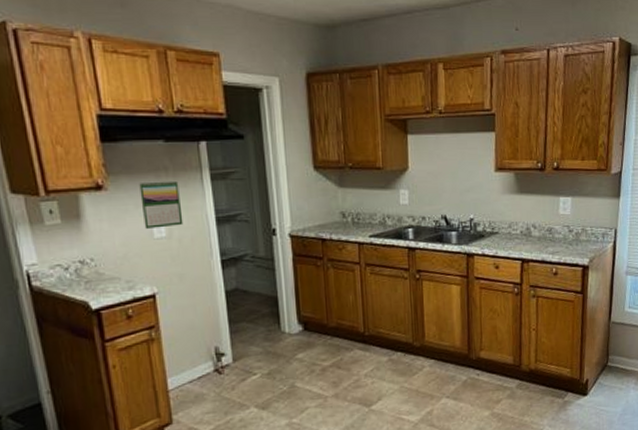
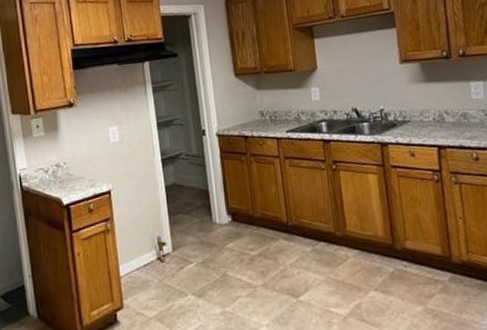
calendar: present [139,180,184,229] -> none [99,95,132,136]

